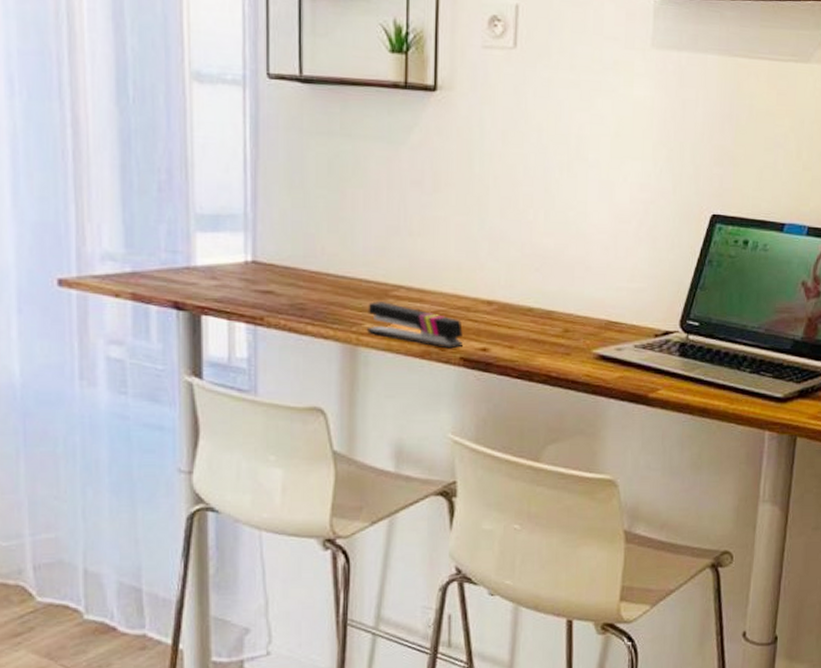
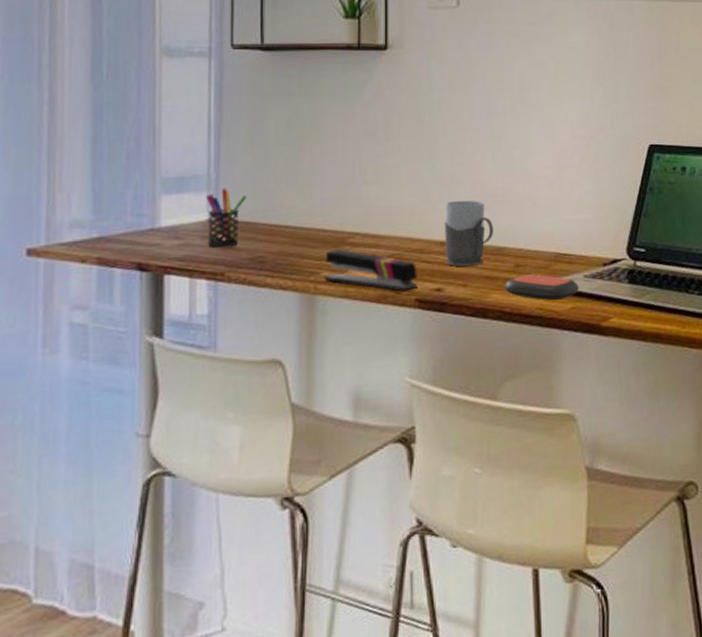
pen holder: none [243,229,286,291] -> present [206,188,247,248]
mug: none [492,260,543,329] -> present [445,201,494,267]
remote control: none [552,340,628,369] -> present [505,274,579,301]

